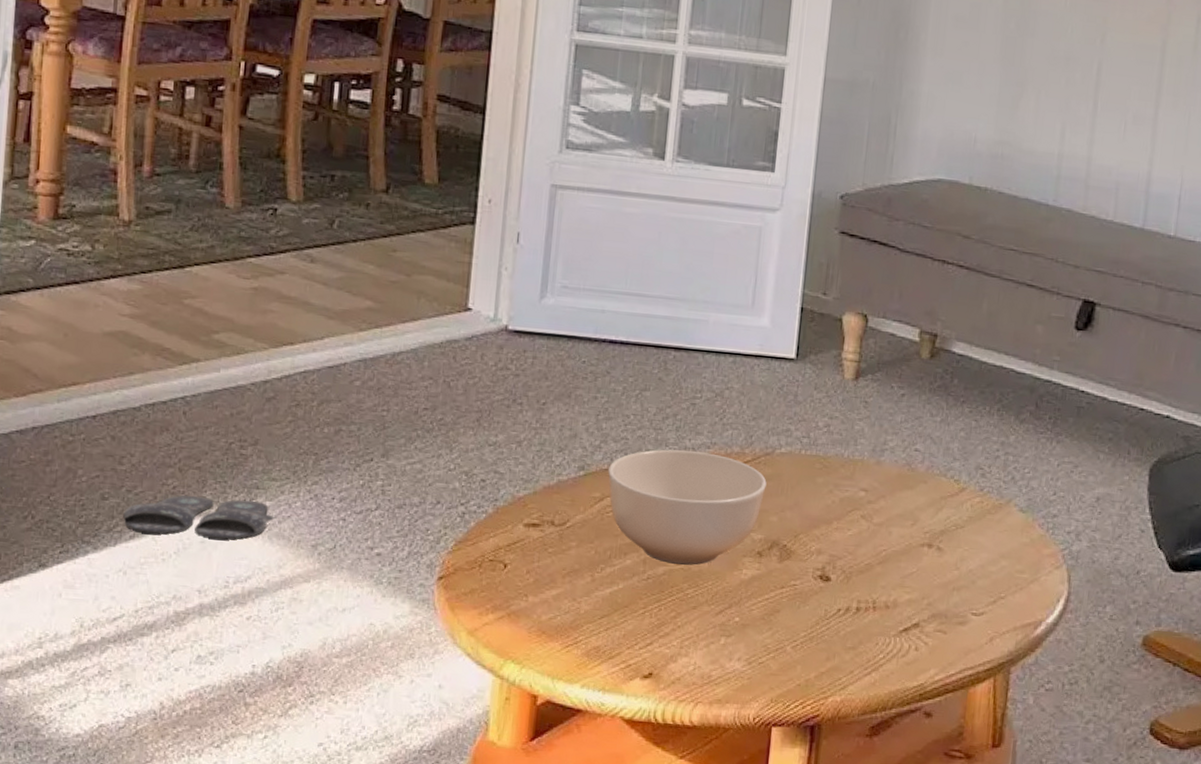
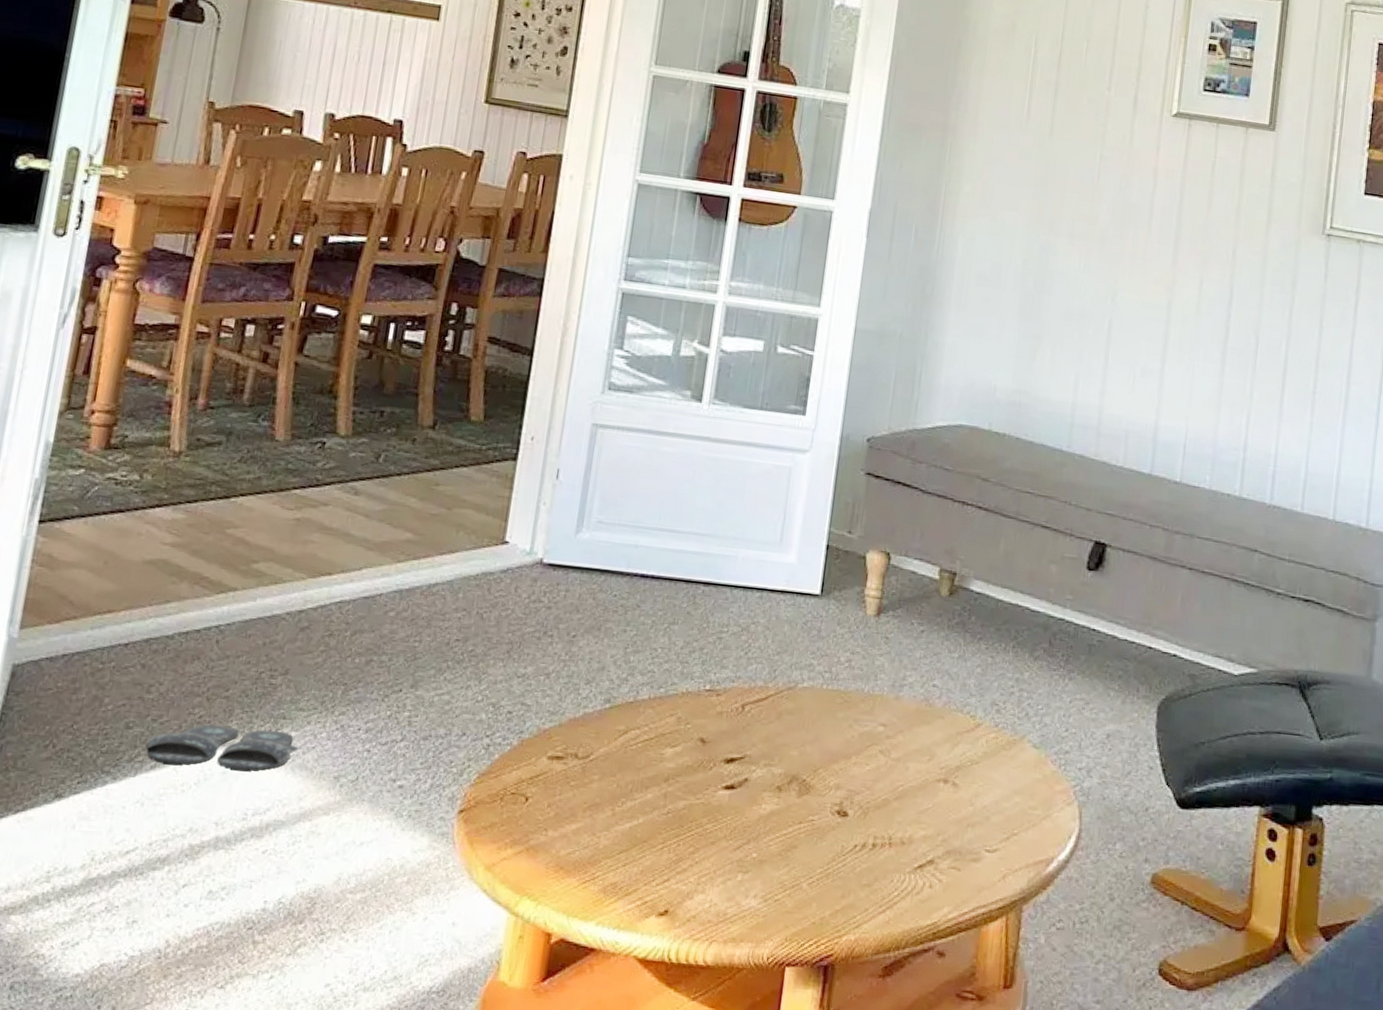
bowl: present [607,449,767,565] -> none [633,682,789,800]

